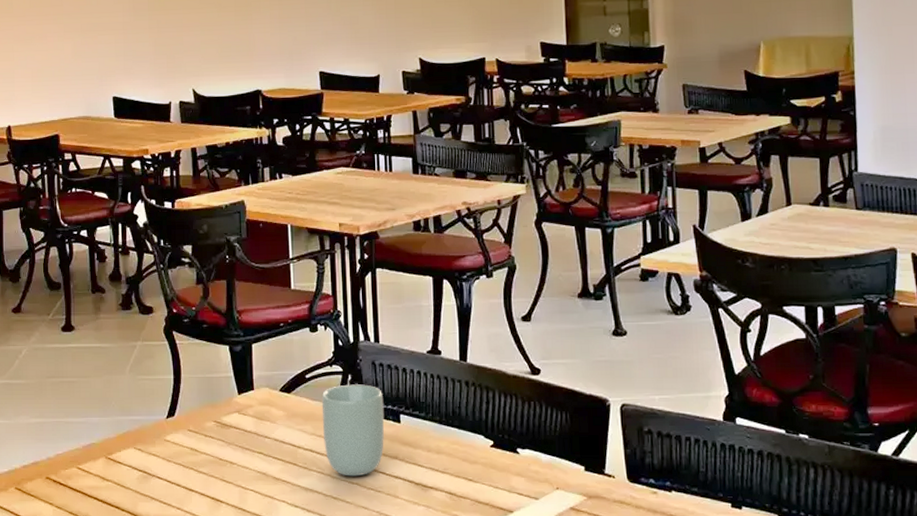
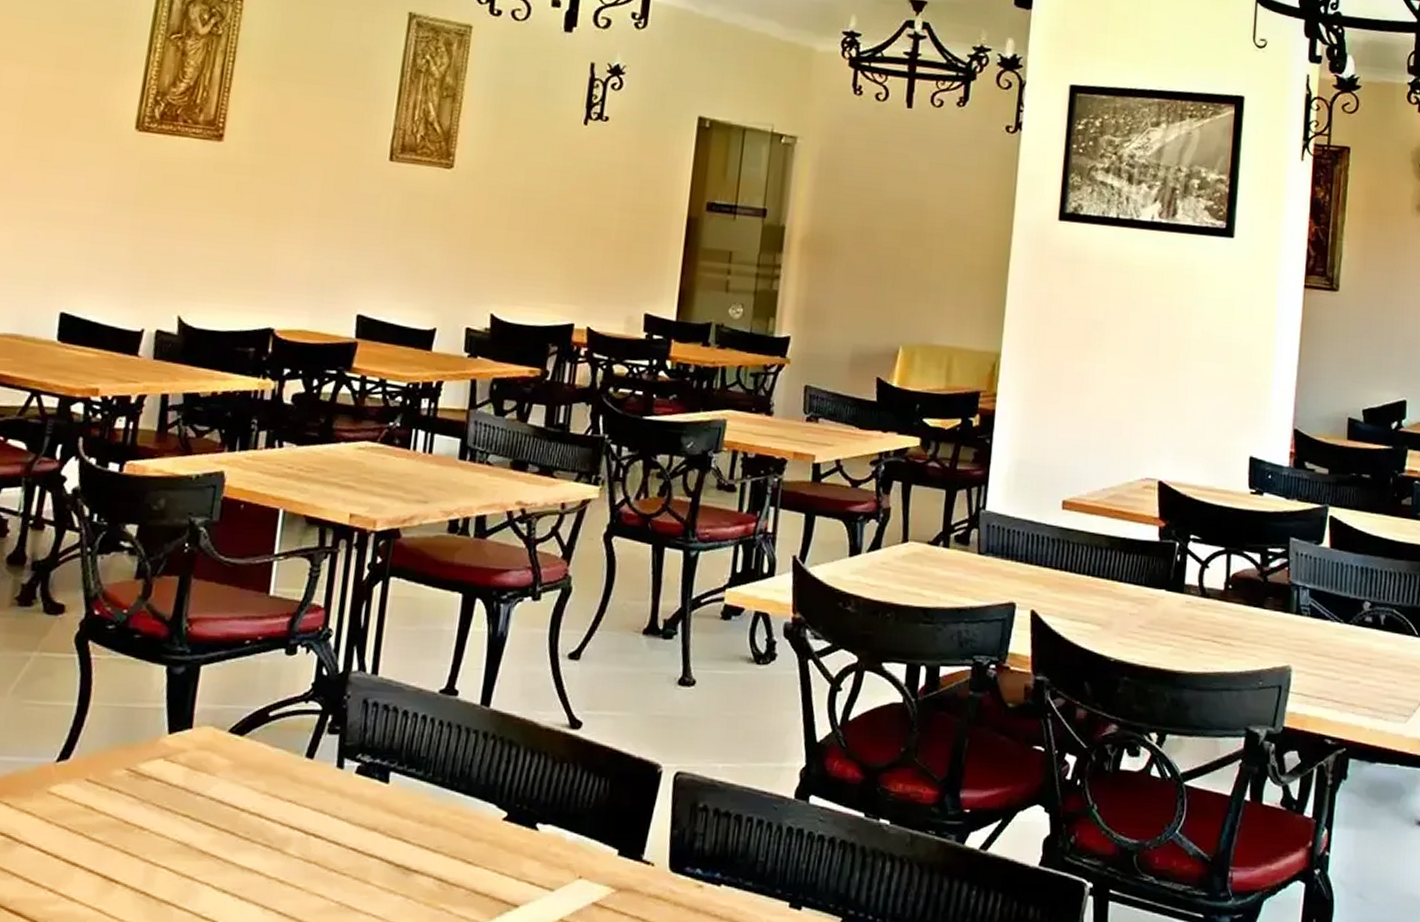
cup: present [321,384,385,477] -> none [278,728,372,853]

